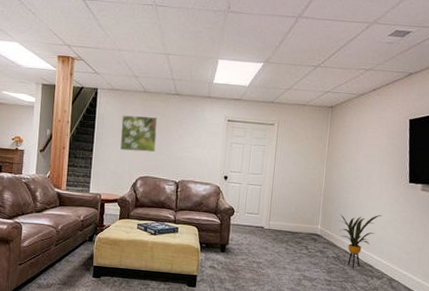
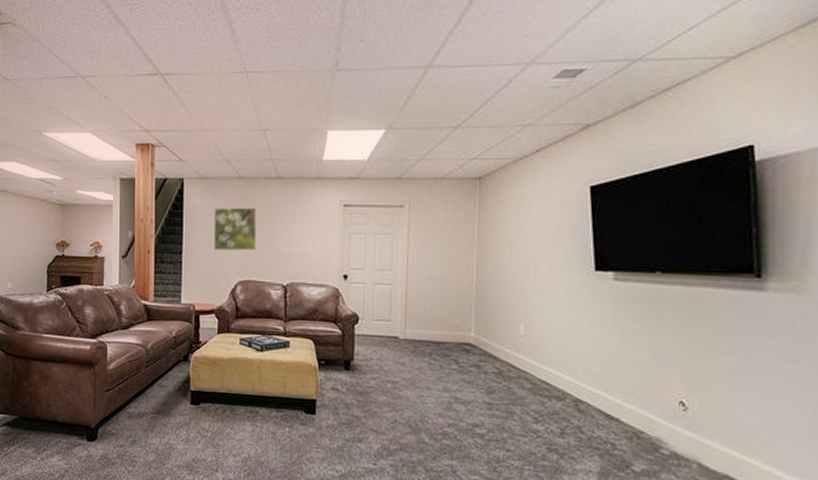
house plant: present [339,214,382,268] -> none [499,315,559,387]

